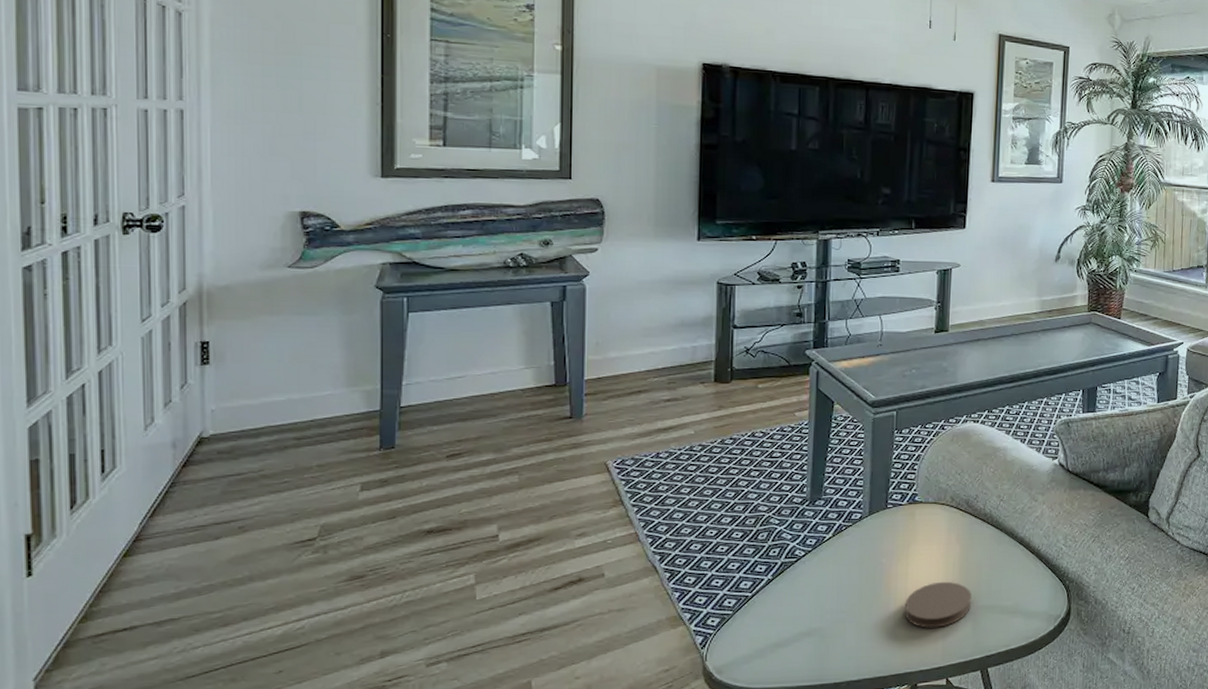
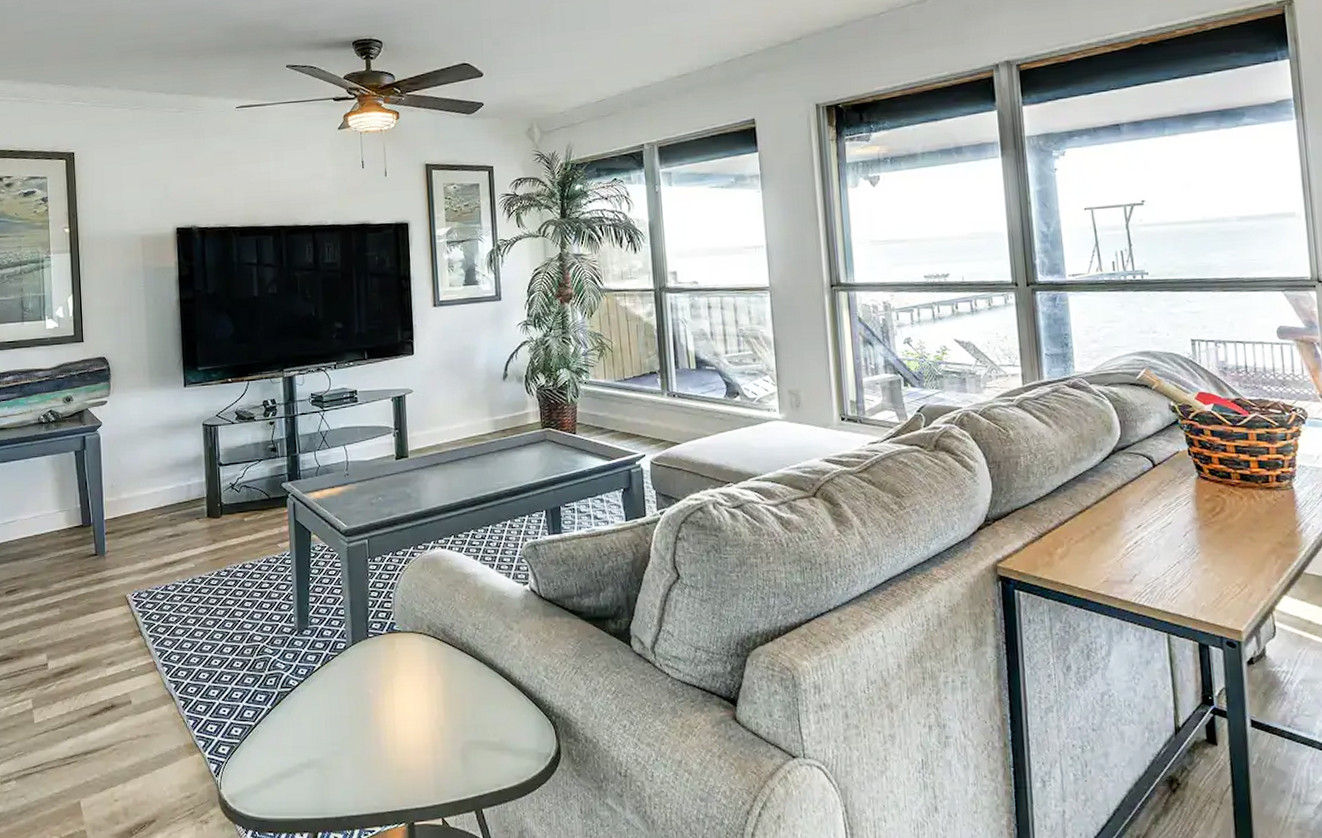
coaster: present [904,581,971,628] -> none [394,714,458,763]

